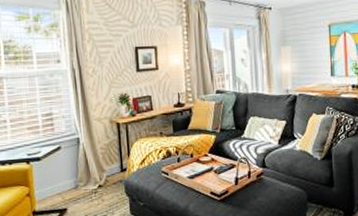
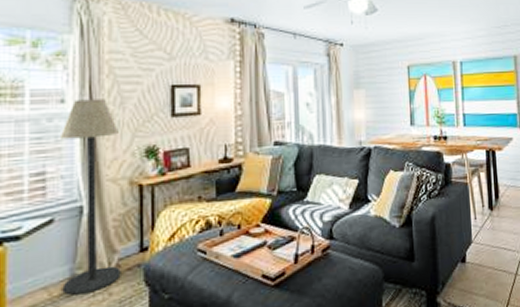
floor lamp: none [60,59,109,200] -> present [61,99,121,296]

